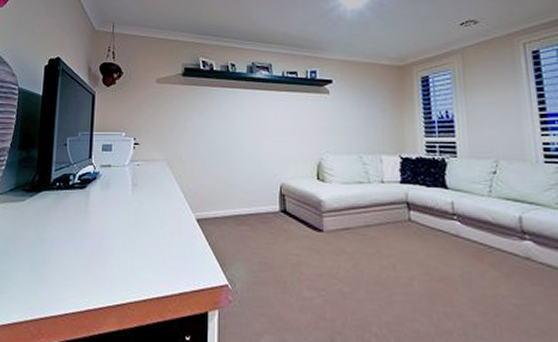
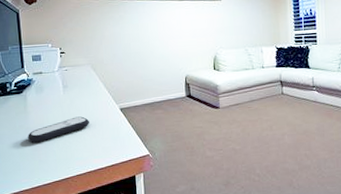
remote control: none [83,224,158,253] -> present [27,116,89,144]

